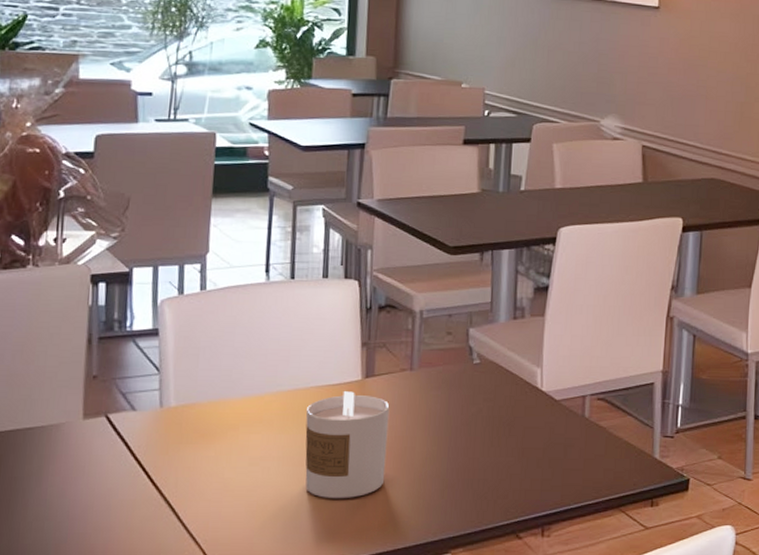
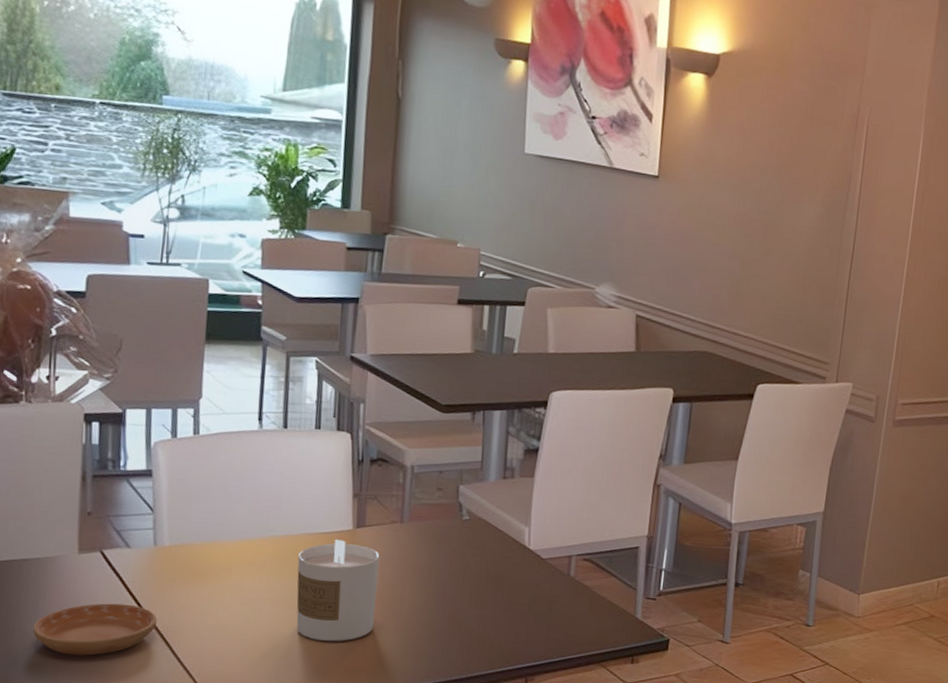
saucer: none [36,470,163,527] -> present [33,603,158,656]

